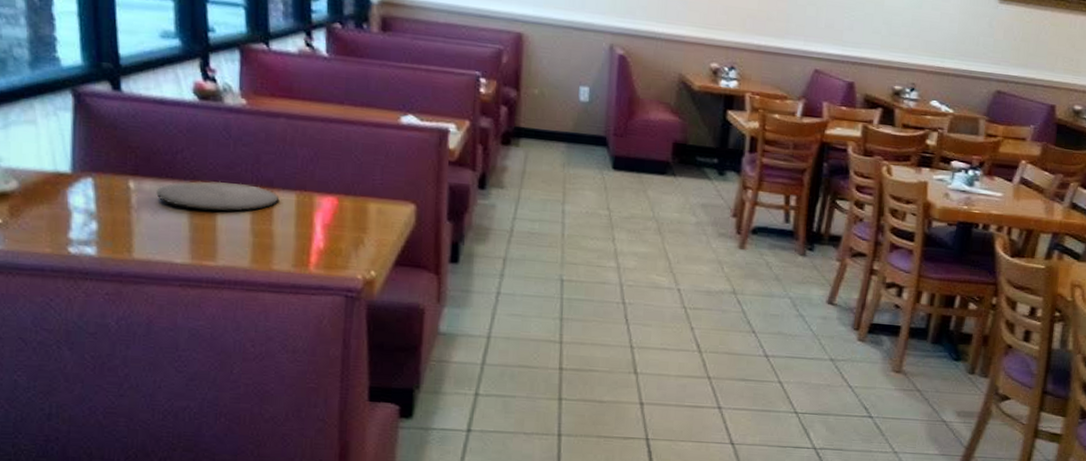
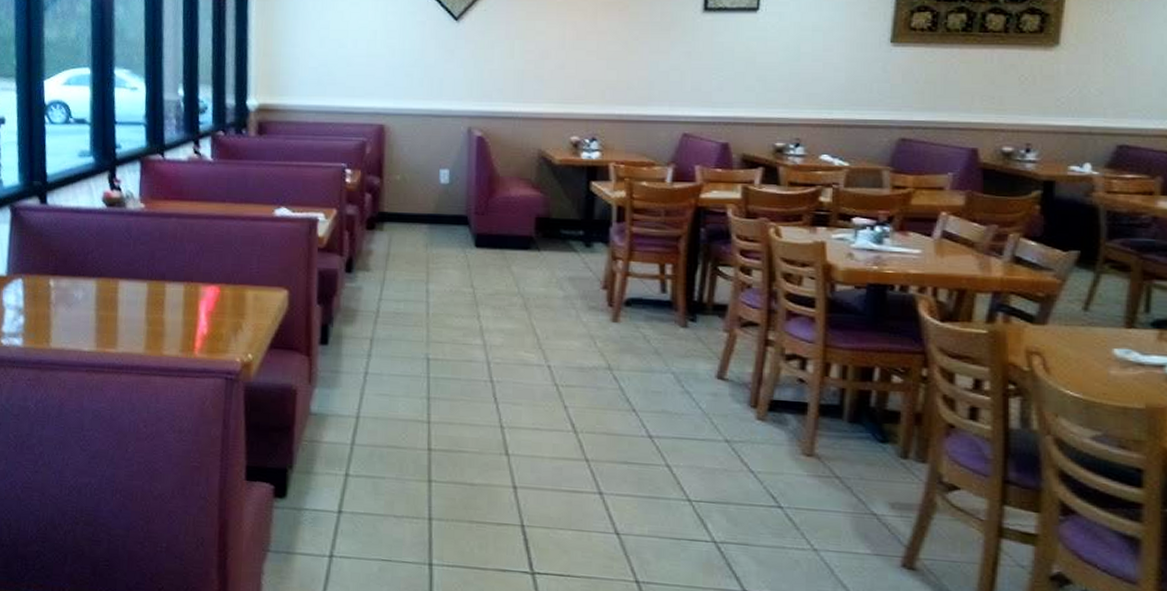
plate: present [156,180,278,212] -> none [70,276,169,303]

